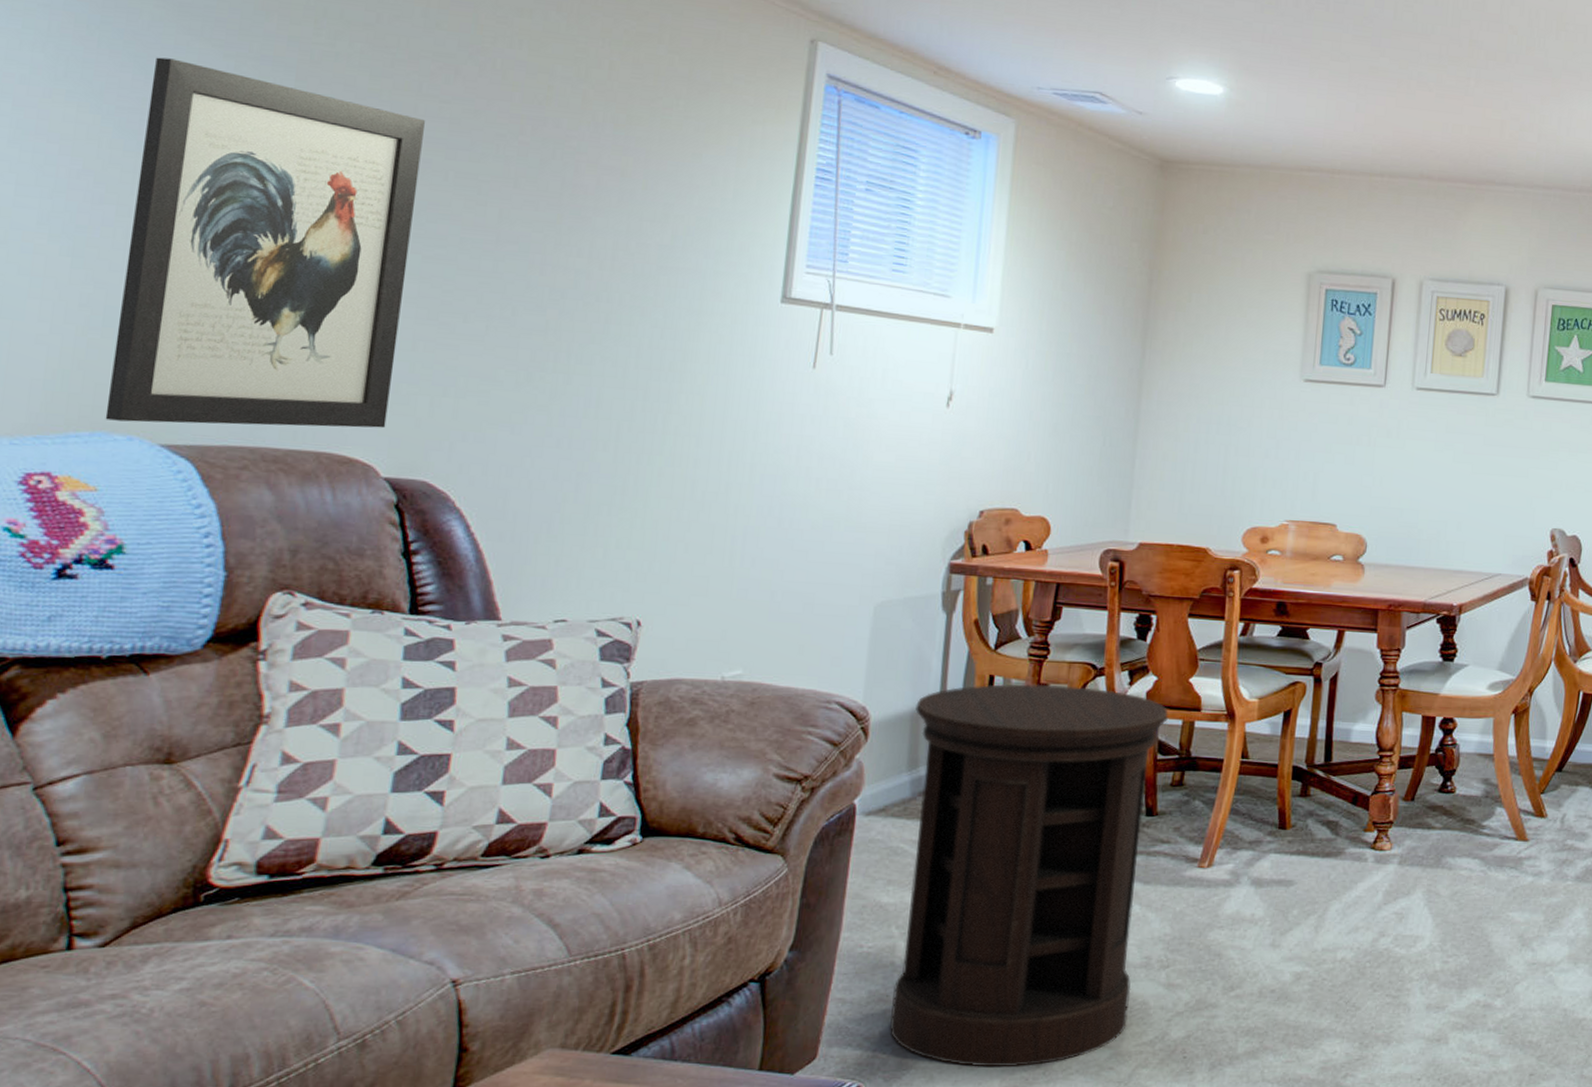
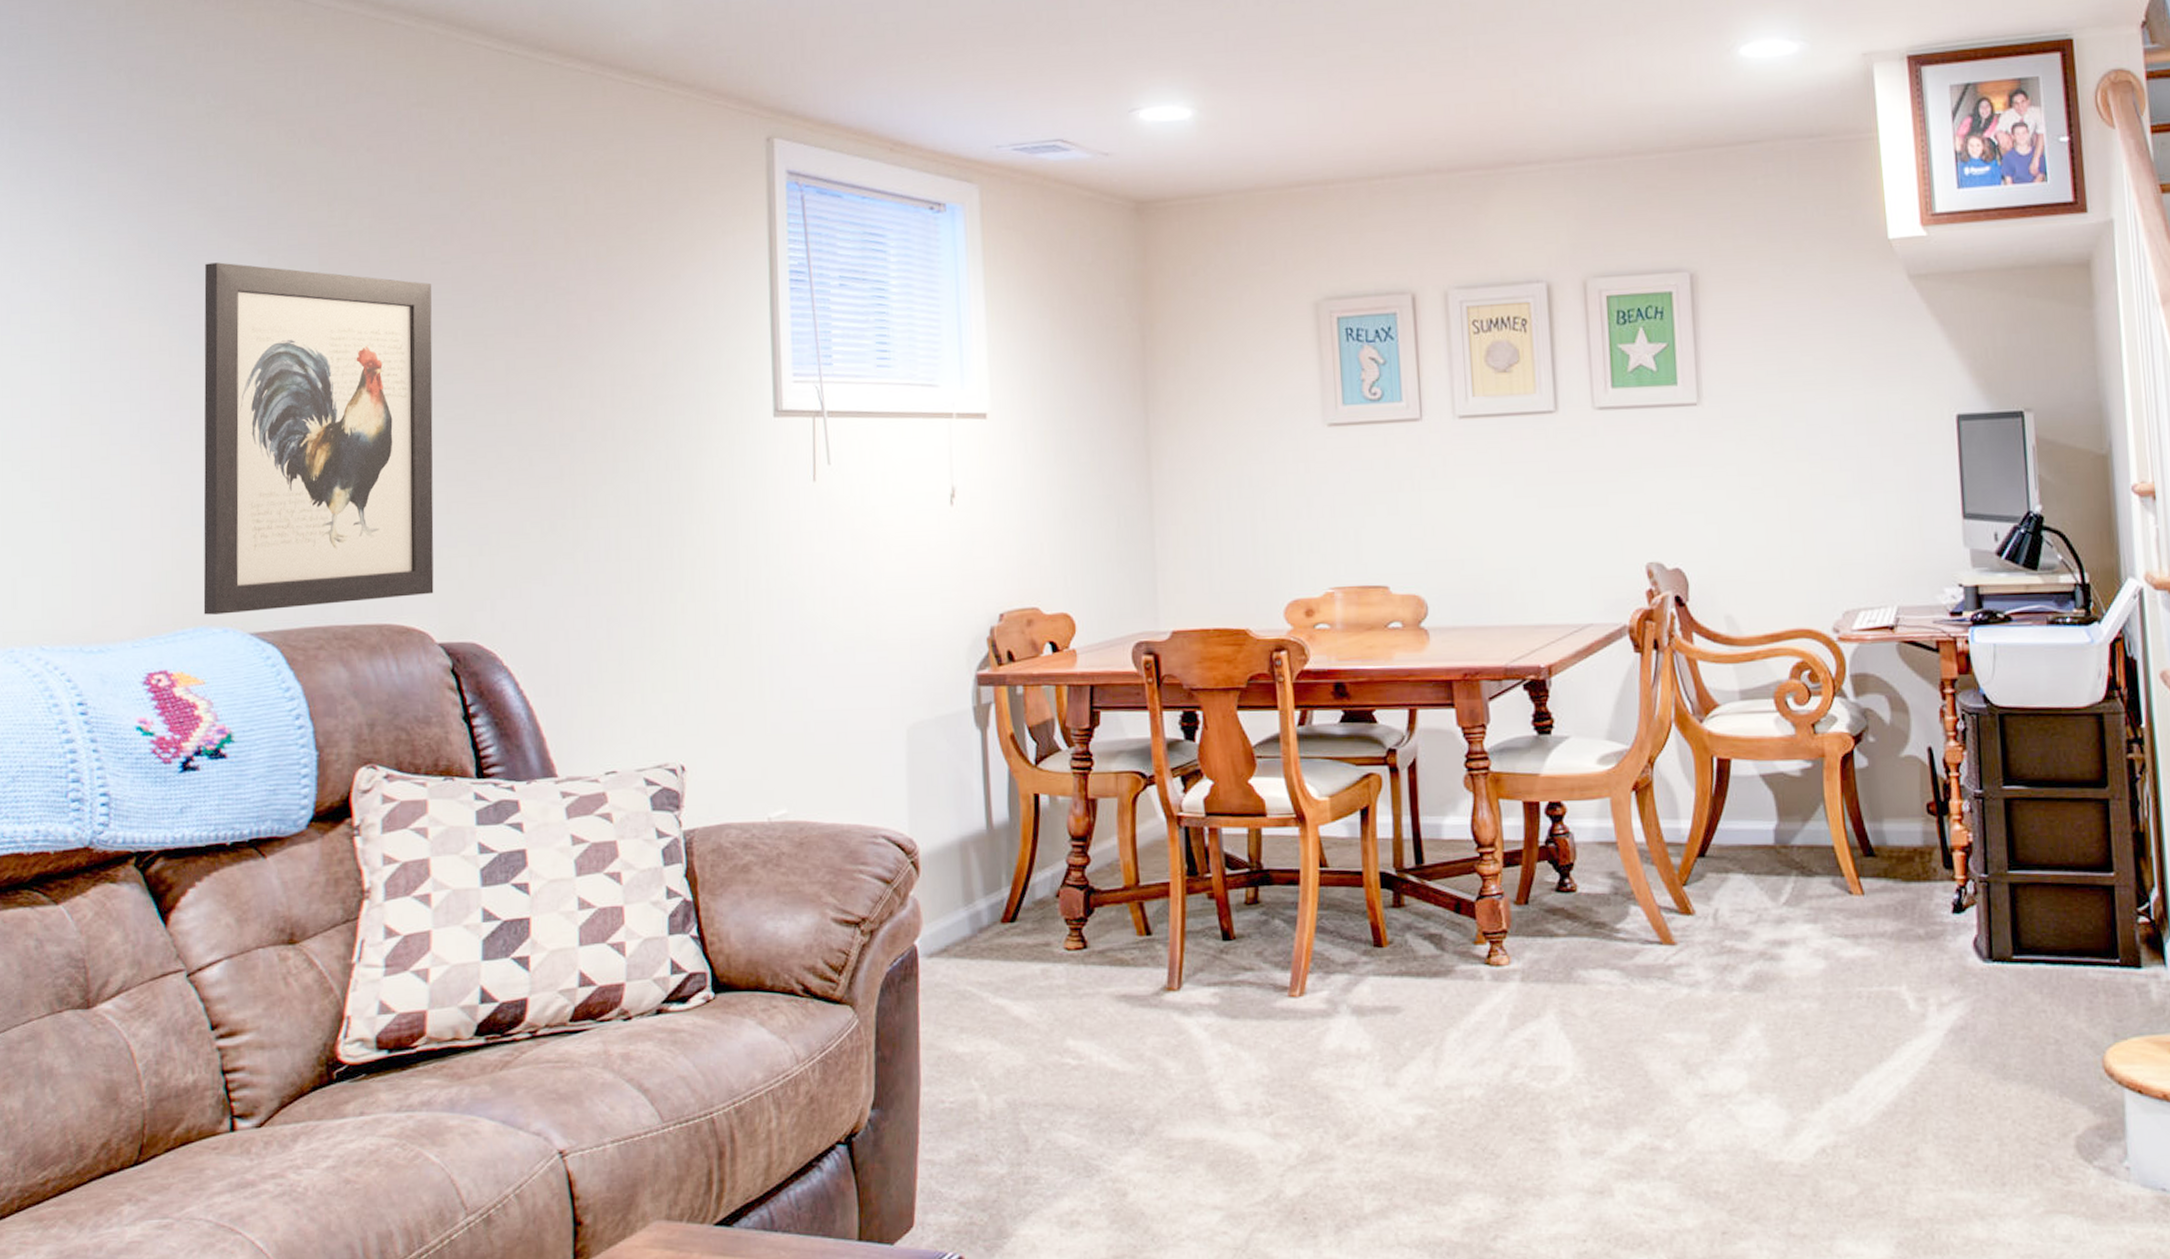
side table: present [890,684,1168,1067] -> none [963,799,1235,1234]

